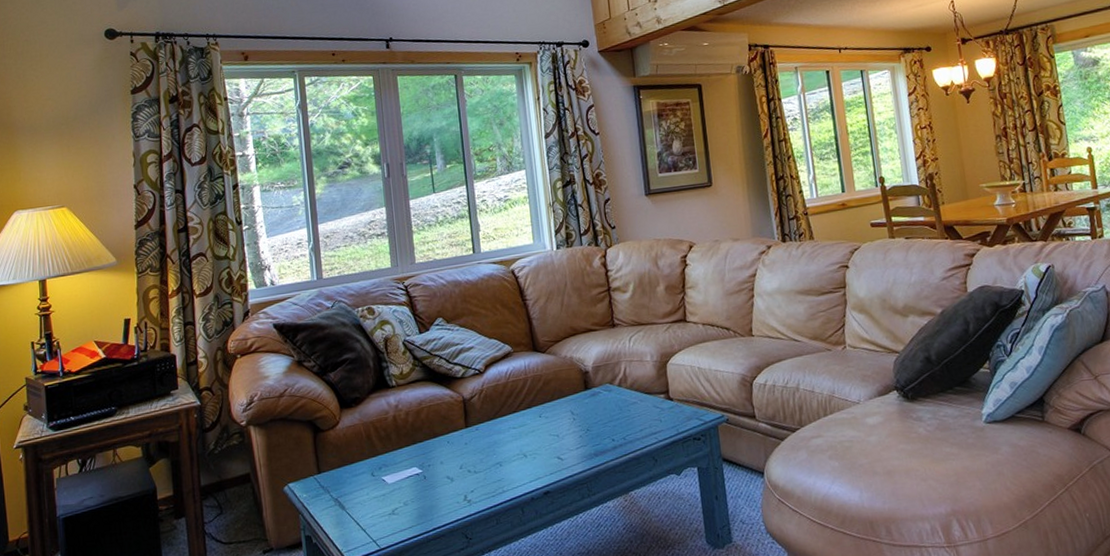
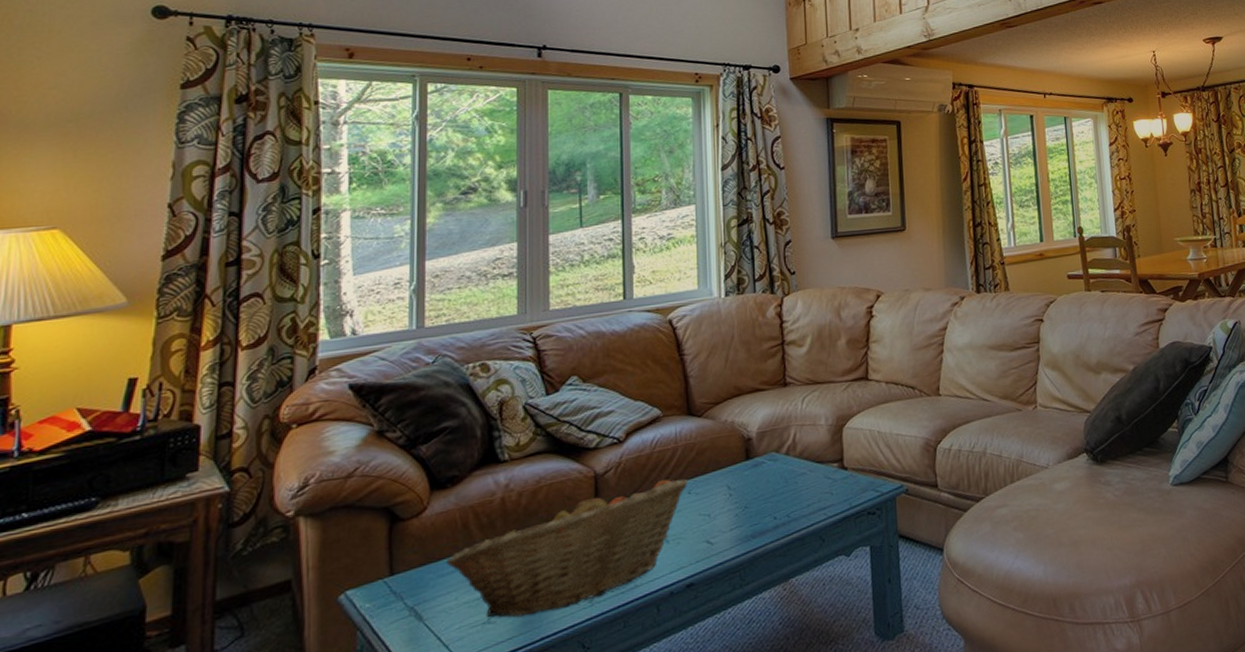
fruit basket: none [357,404,539,511] -> present [446,479,688,618]

